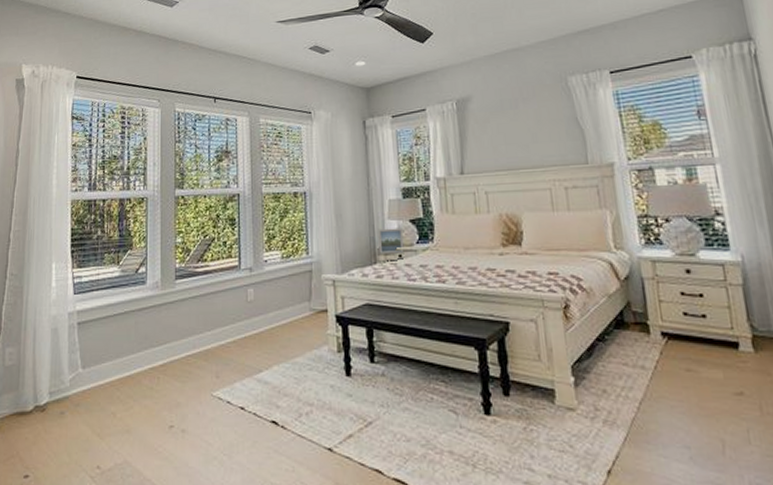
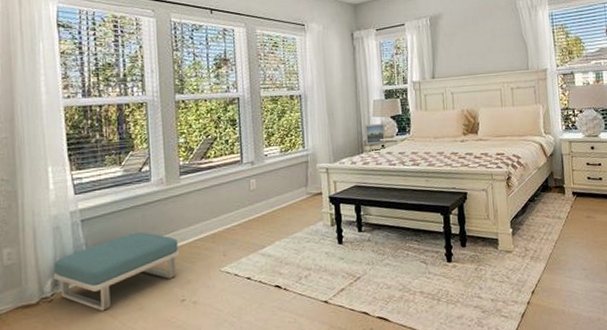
footstool: none [47,342,171,428] -> present [53,232,180,311]

